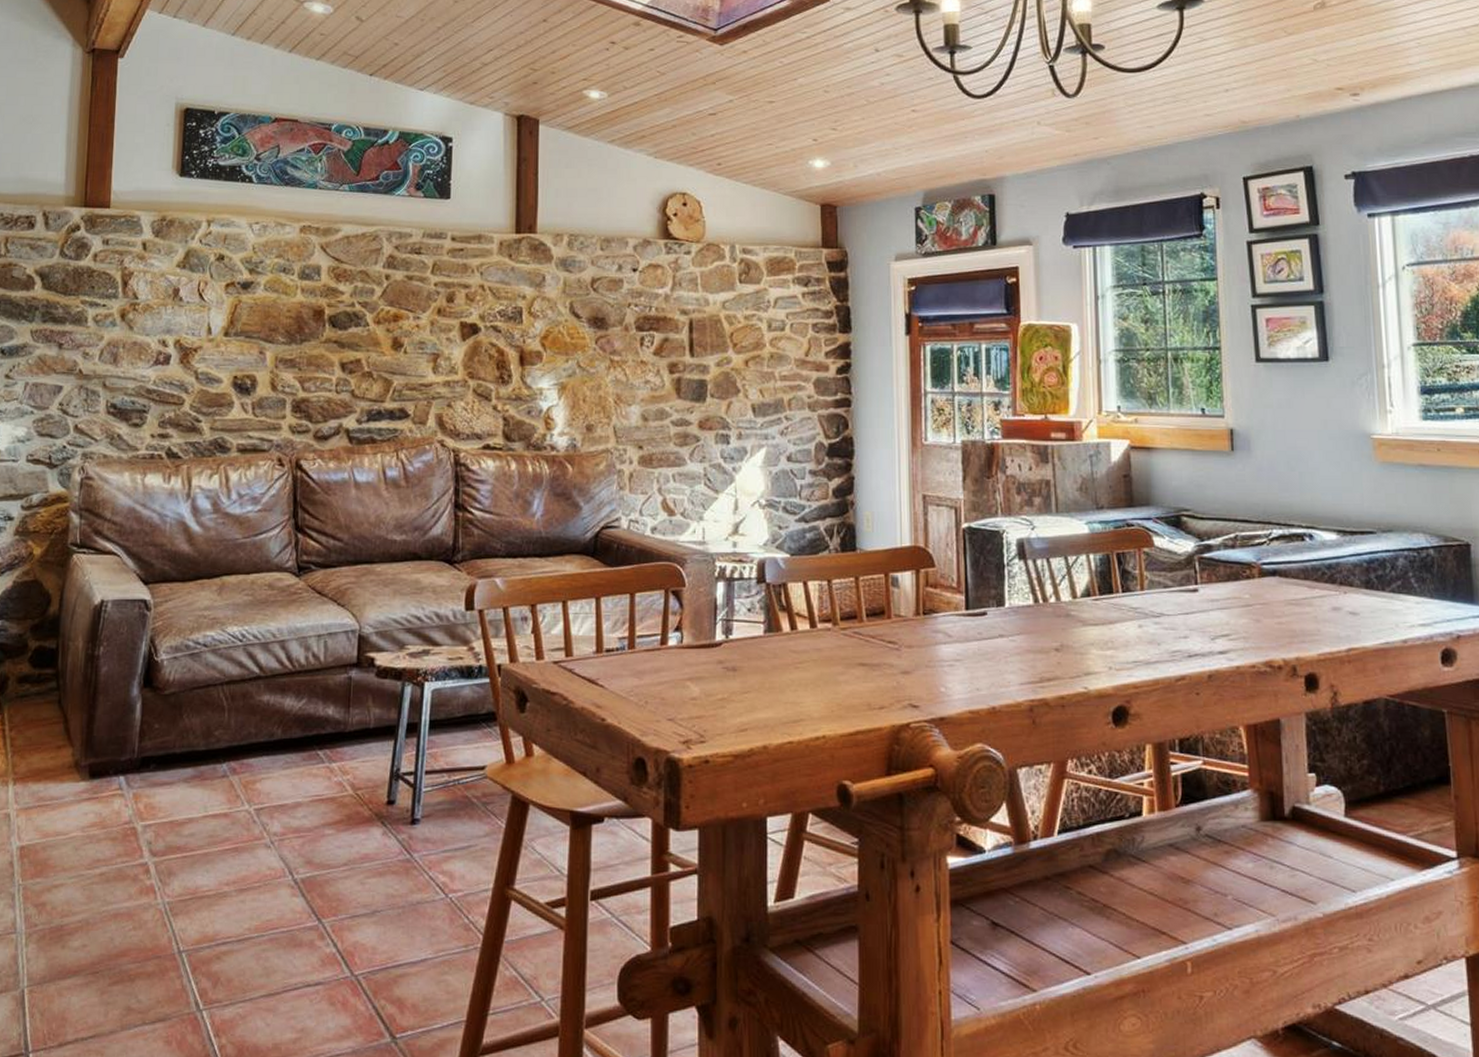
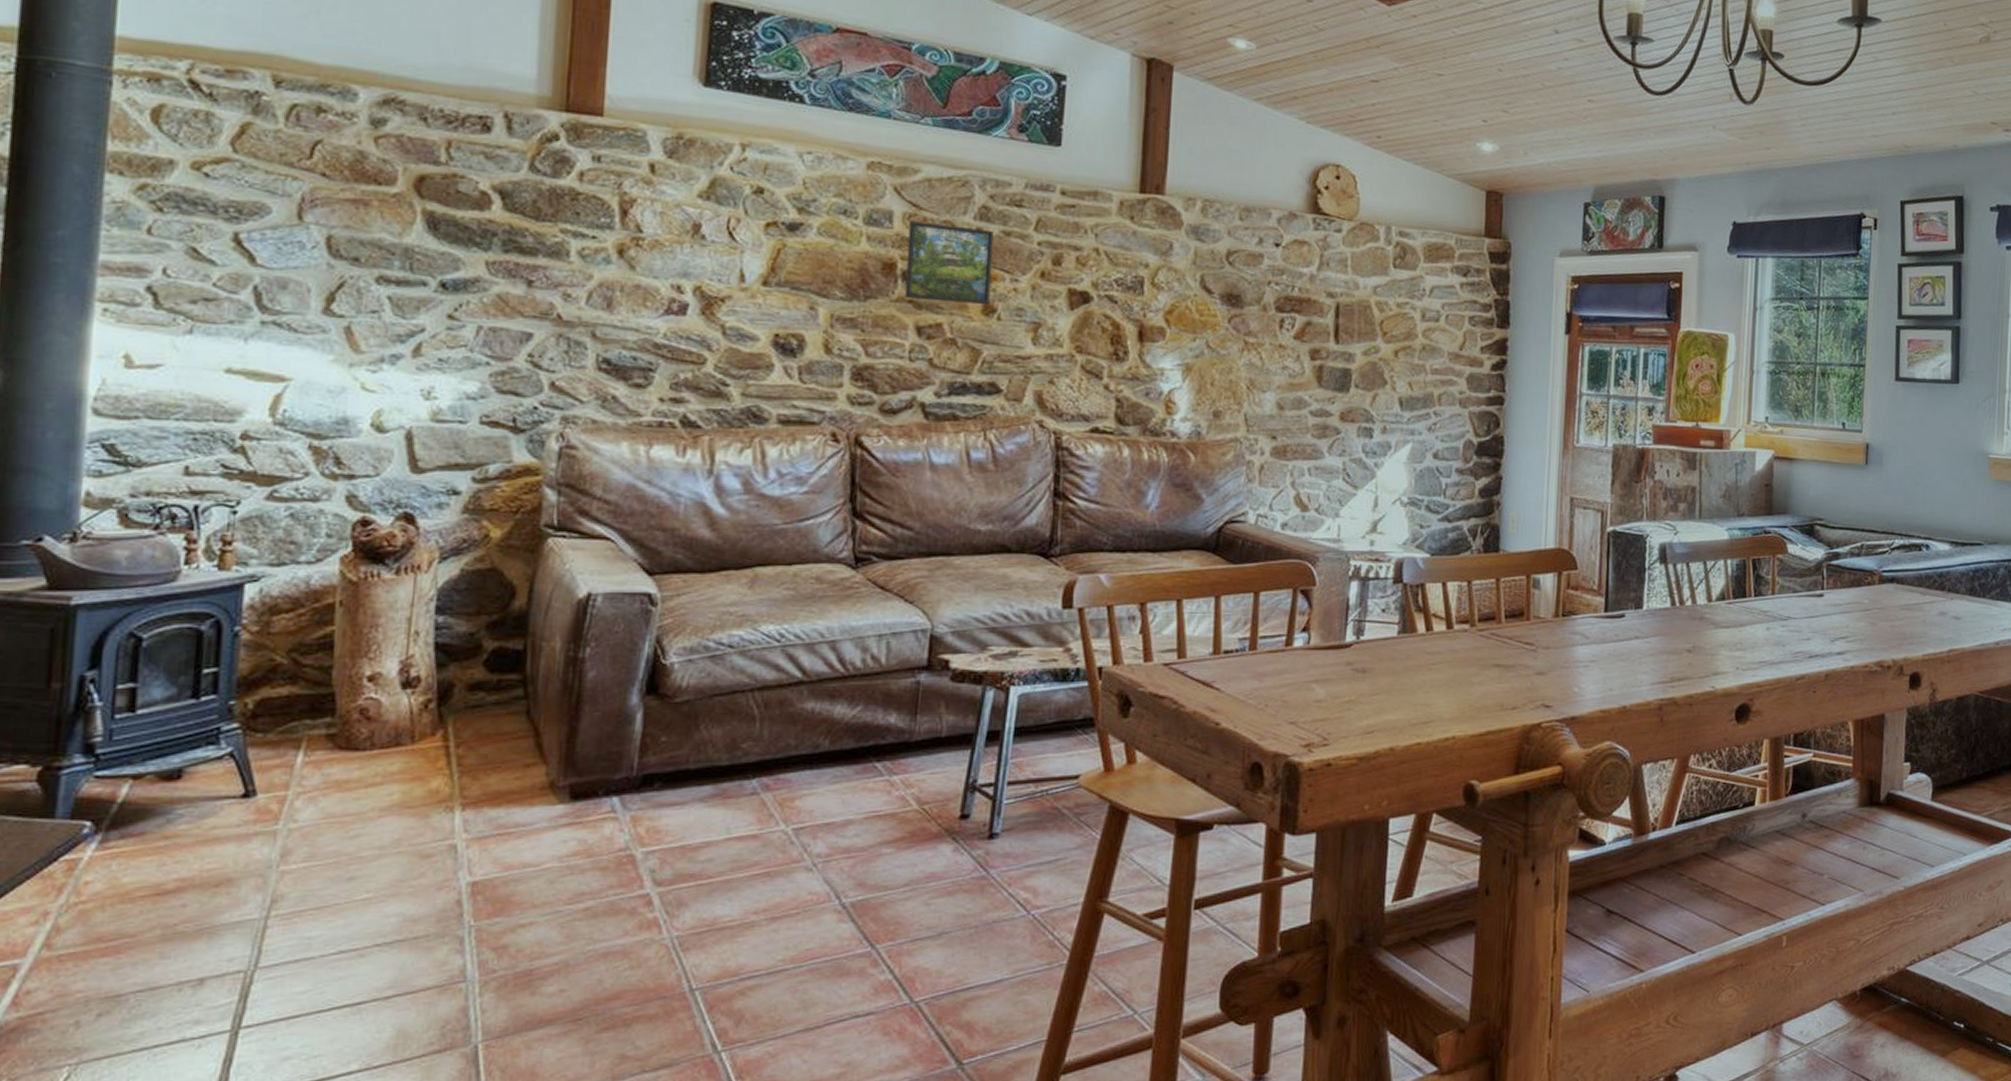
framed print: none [331,273,399,341] -> present [904,221,994,305]

